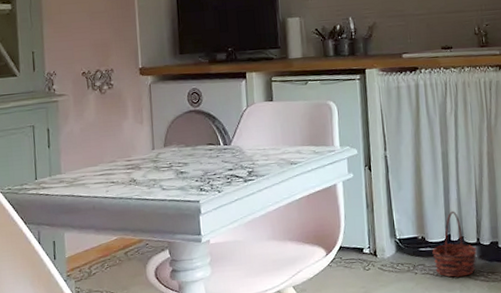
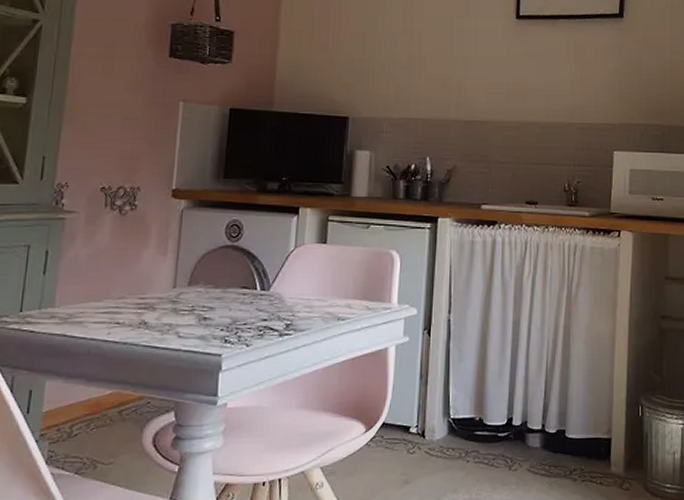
basket: present [432,211,478,277] -> none [489,390,541,469]

